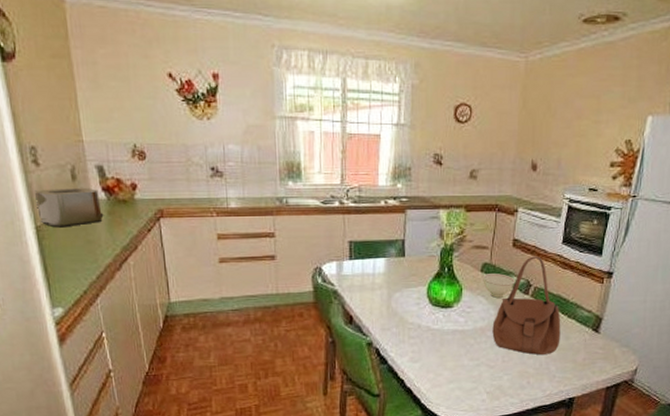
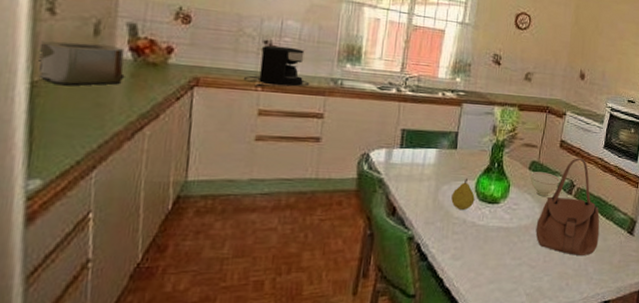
coffee maker: none [199,171,257,213] -> present [243,45,309,87]
fruit: none [404,284,428,315] -> present [451,178,475,210]

